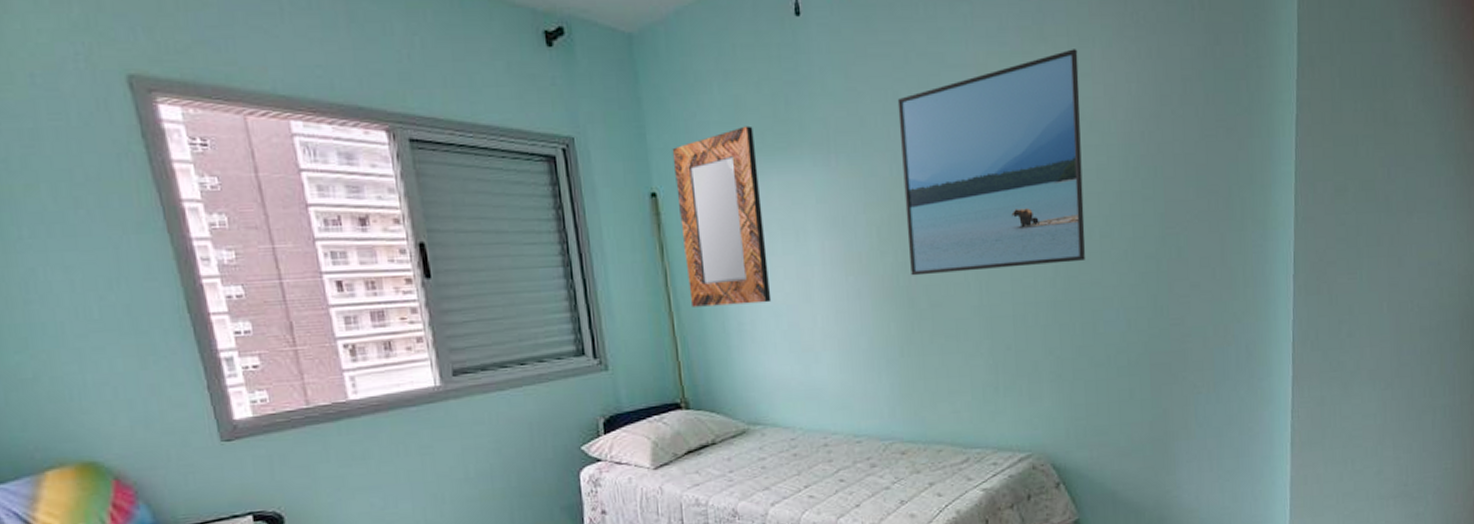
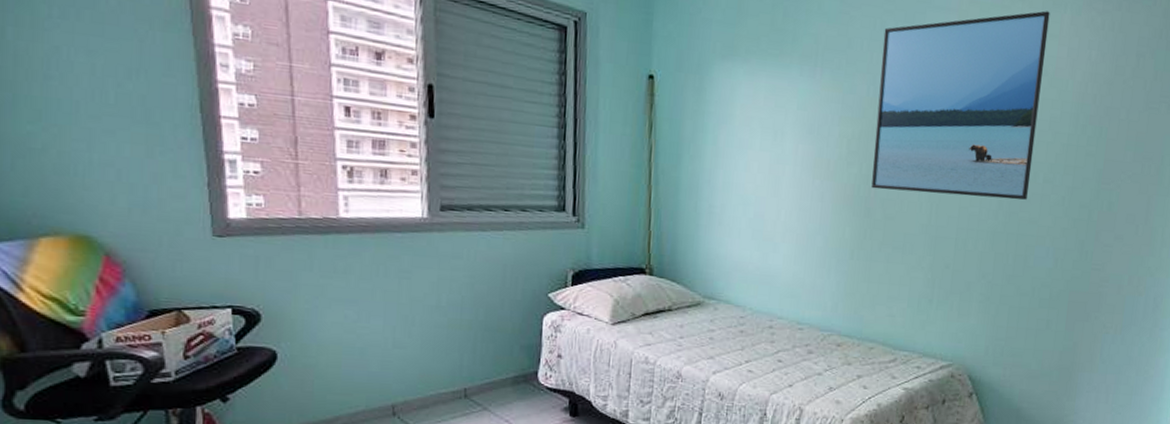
home mirror: present [672,126,772,307] -> none [669,28,751,191]

